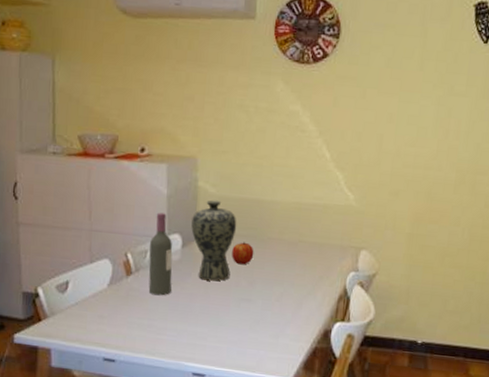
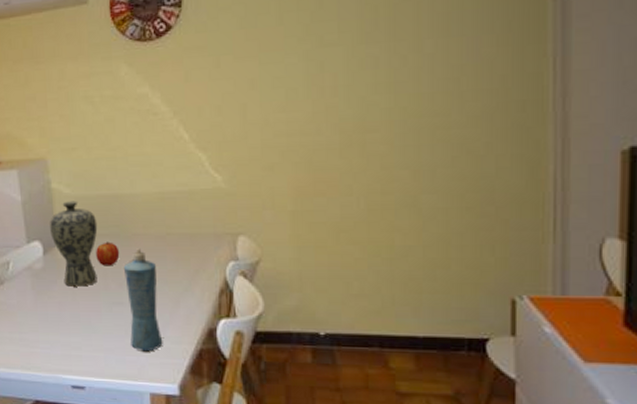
wine bottle: present [148,212,173,296] -> none [10,221,39,307]
squeeze bottle: none [253,251,285,346] -> present [123,248,163,352]

